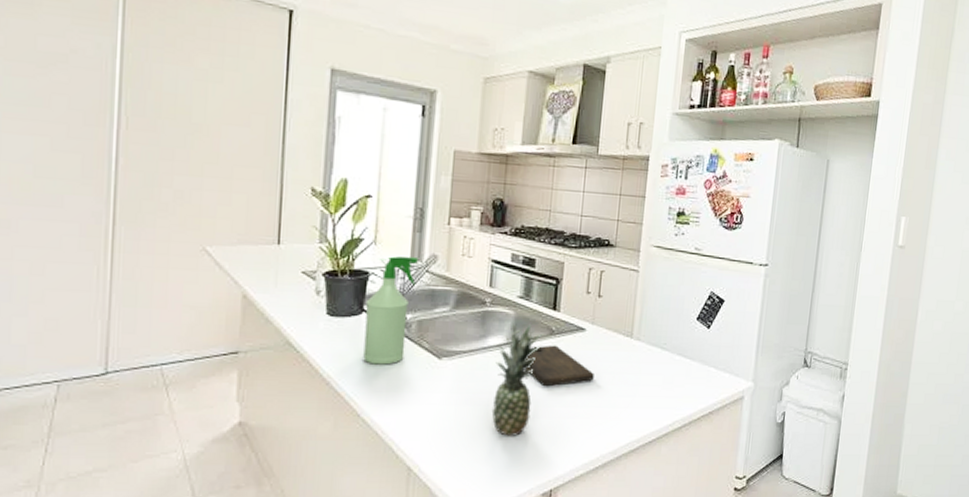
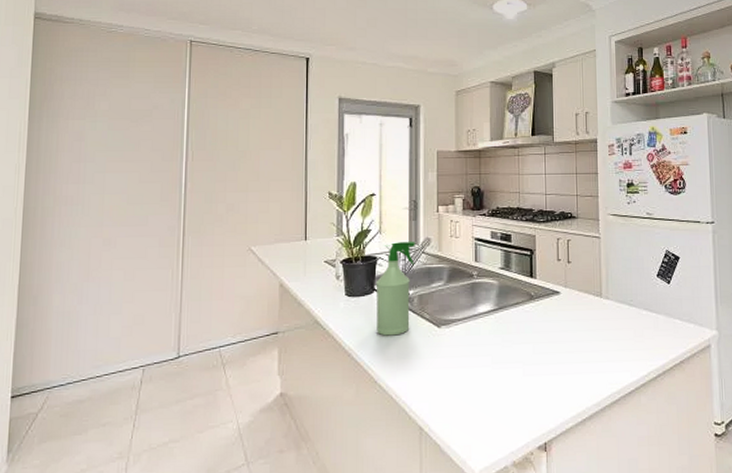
fruit: present [492,323,543,436] -> none [486,290,524,394]
cutting board: present [525,345,594,387] -> none [512,308,572,347]

